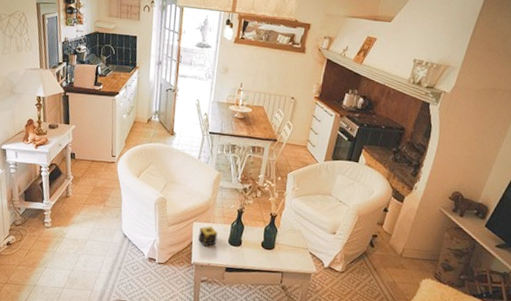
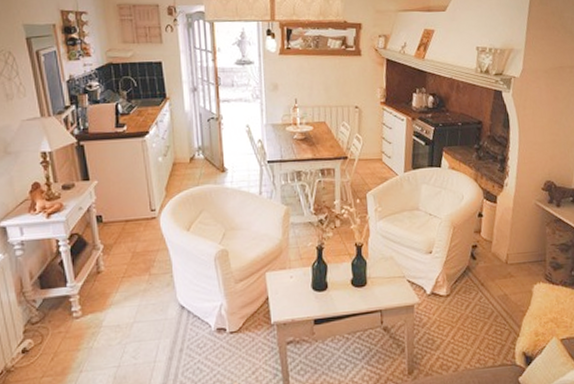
candle: present [197,225,218,247] -> none [274,272,298,300]

